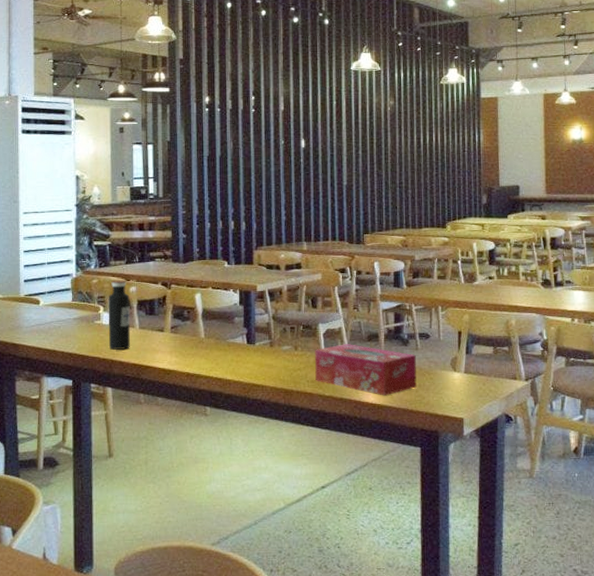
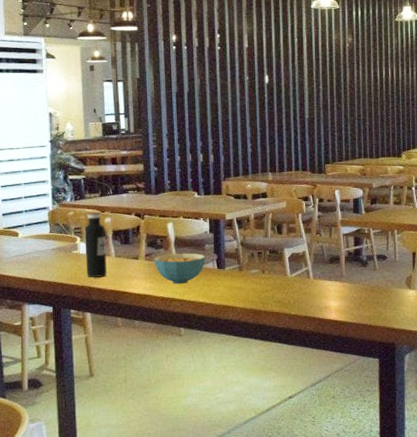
cereal bowl: none [180,326,234,359] -> present [154,253,205,284]
tissue box: present [315,344,417,396] -> none [281,266,375,313]

